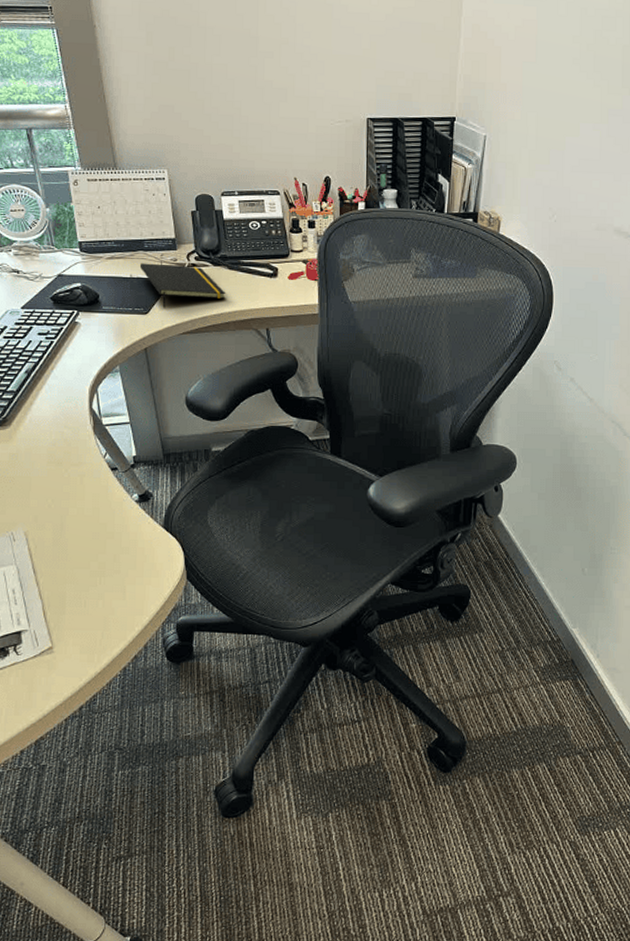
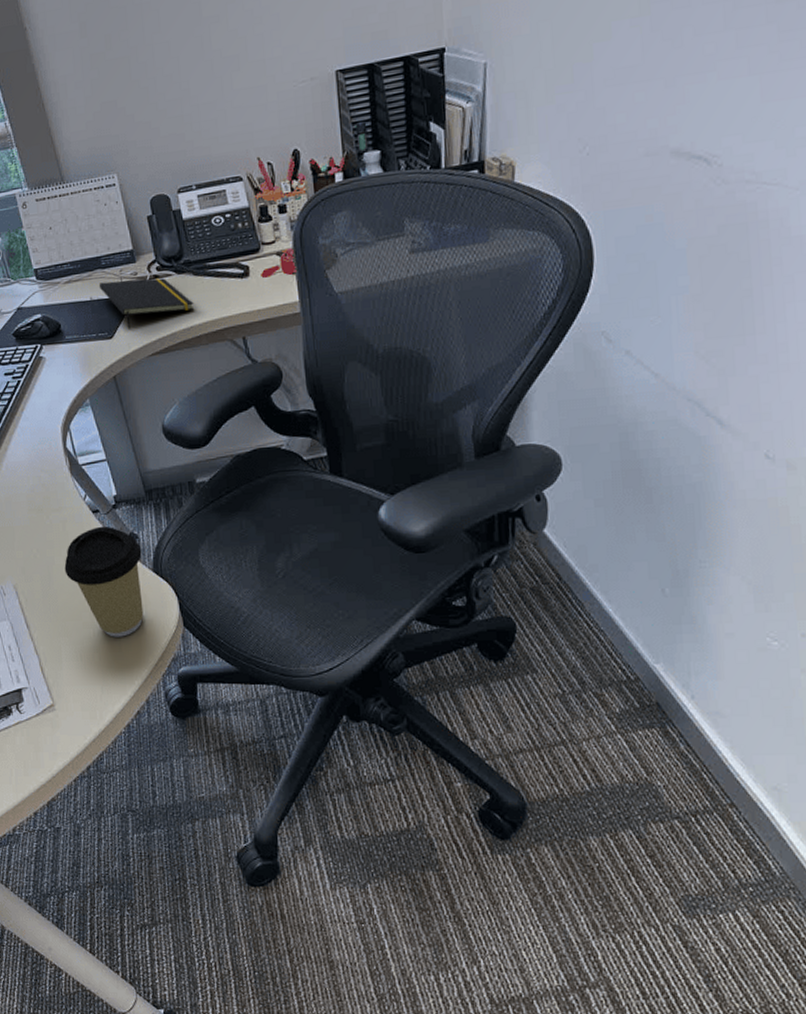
coffee cup: none [78,483,155,586] -> present [64,526,144,637]

